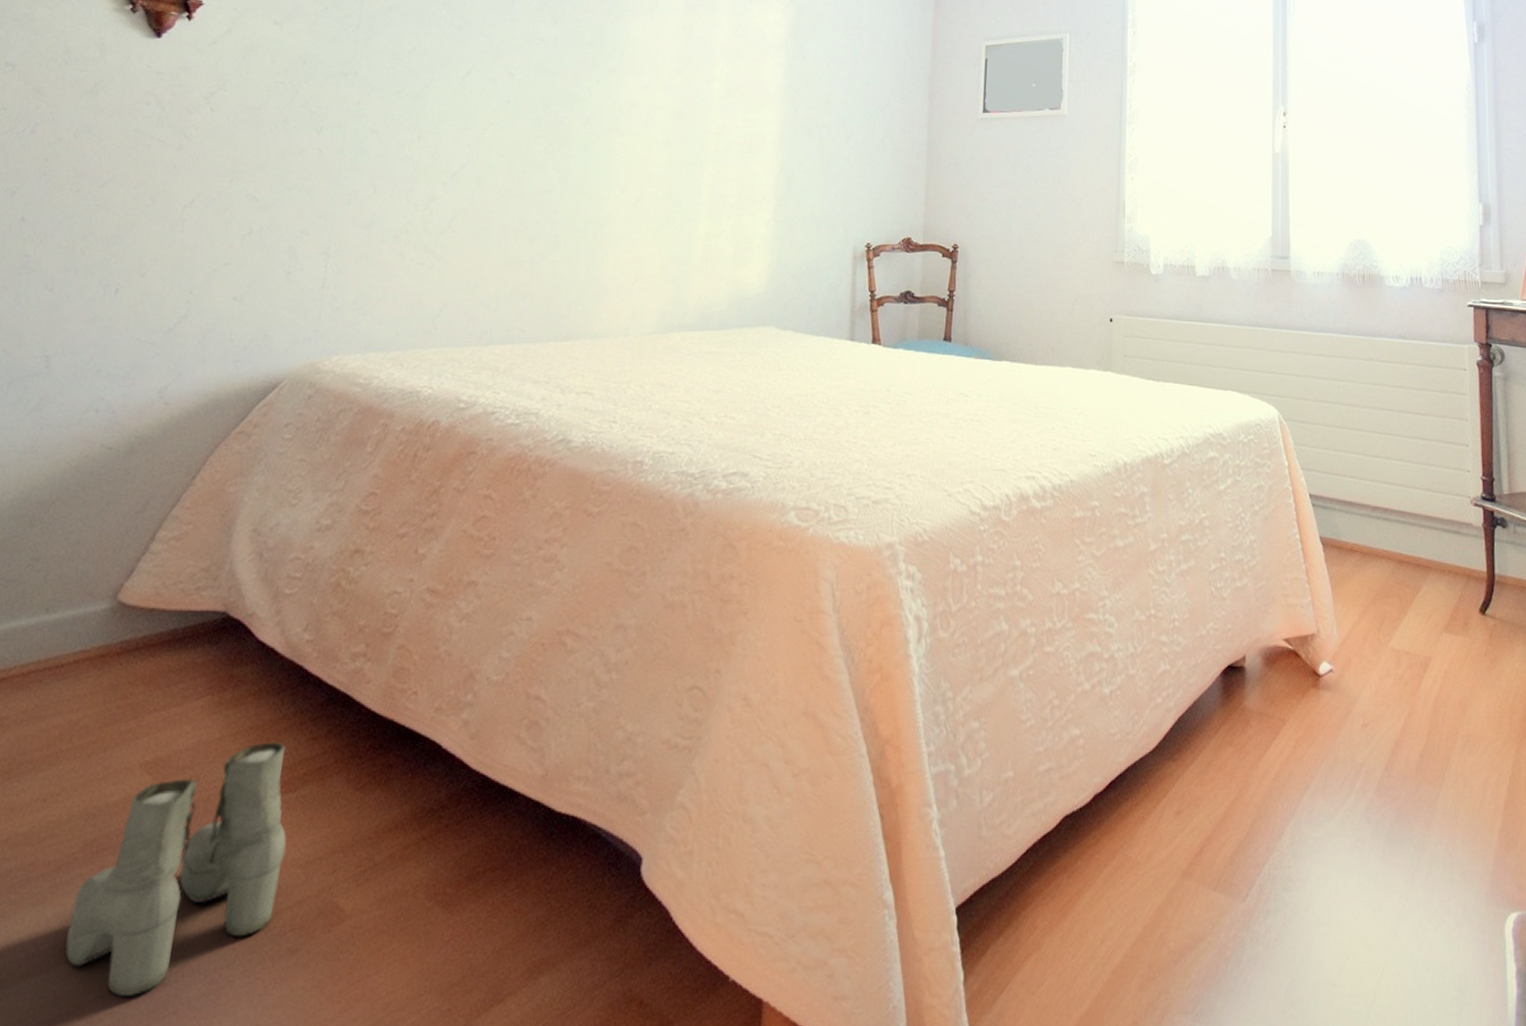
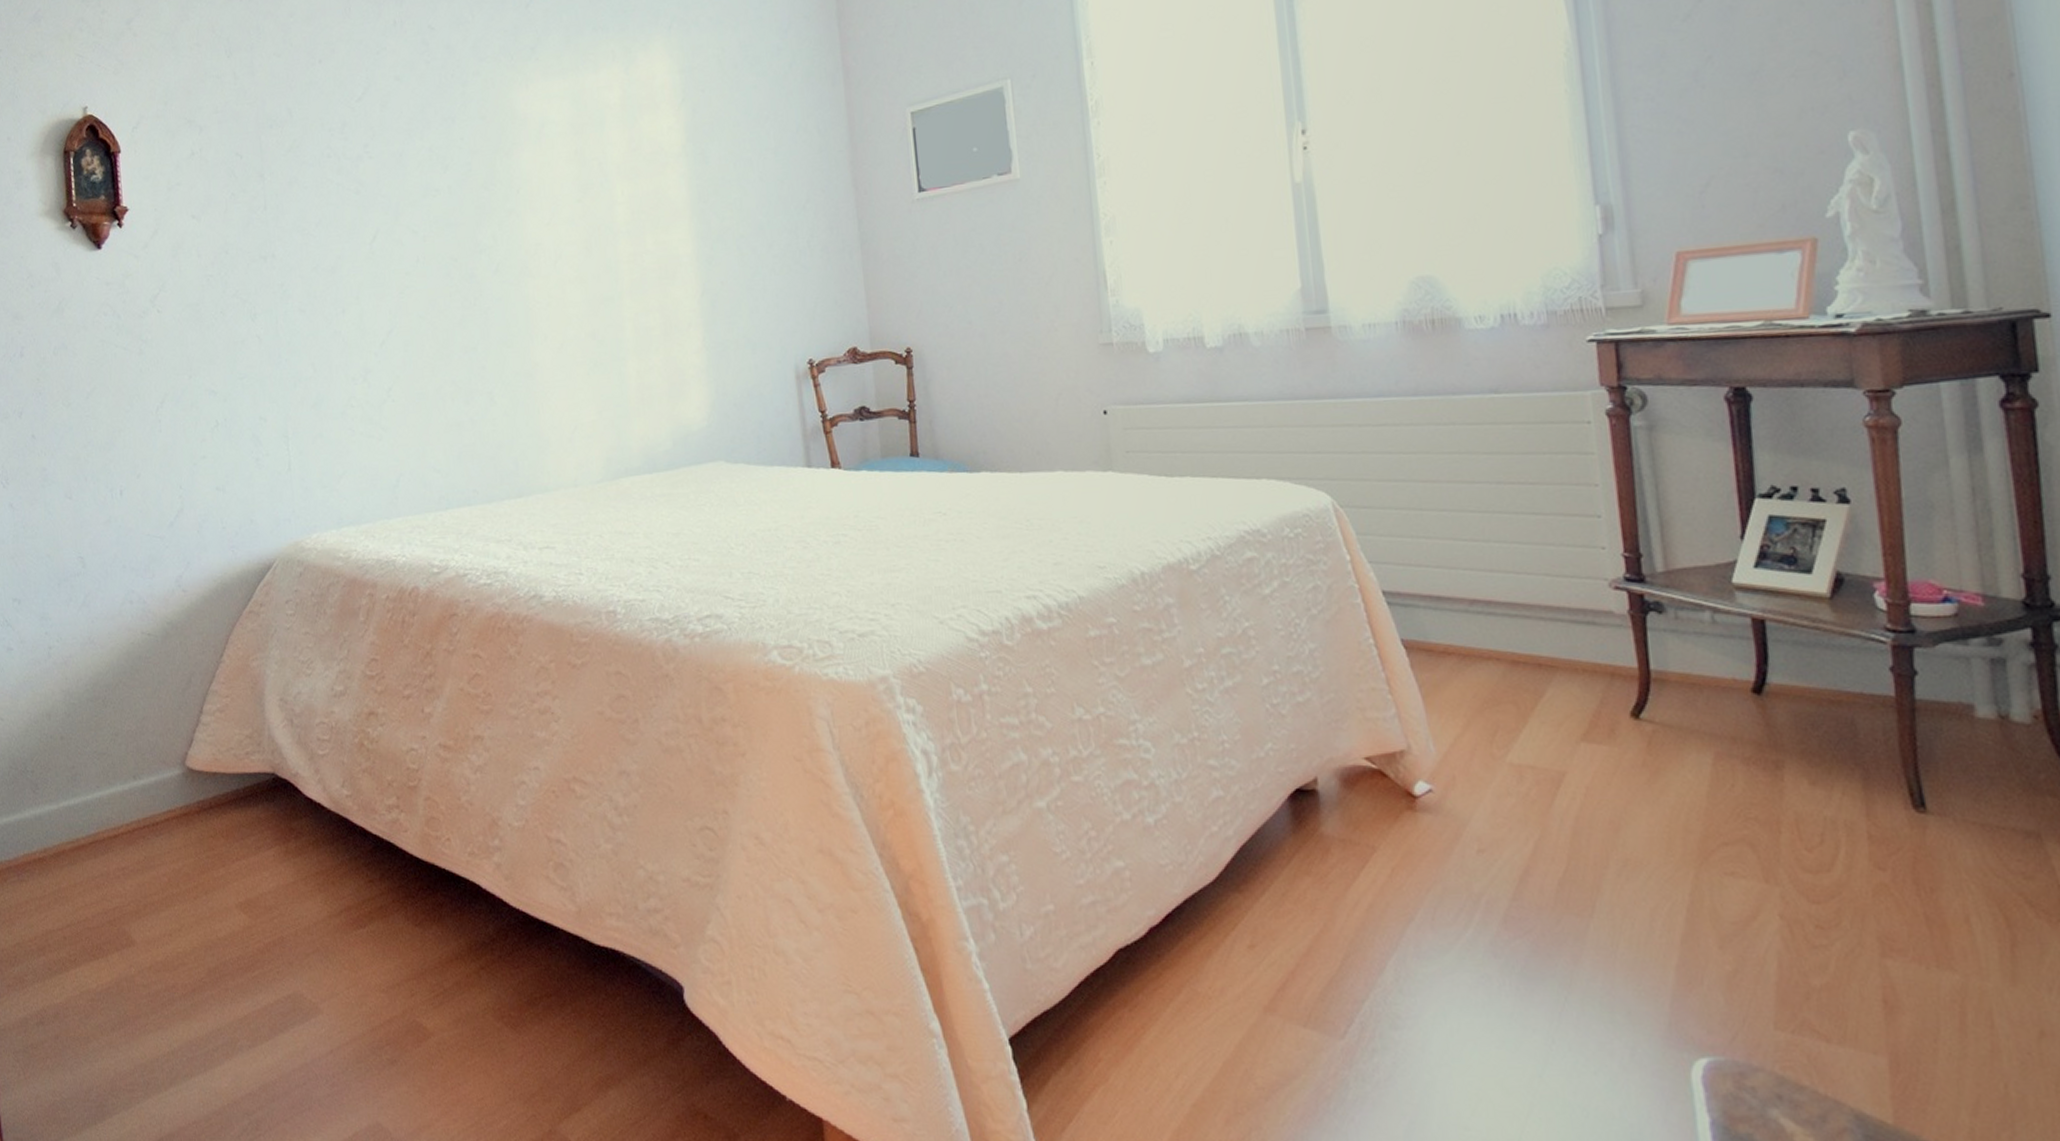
boots: present [65,742,287,996] -> none [211,884,370,1094]

